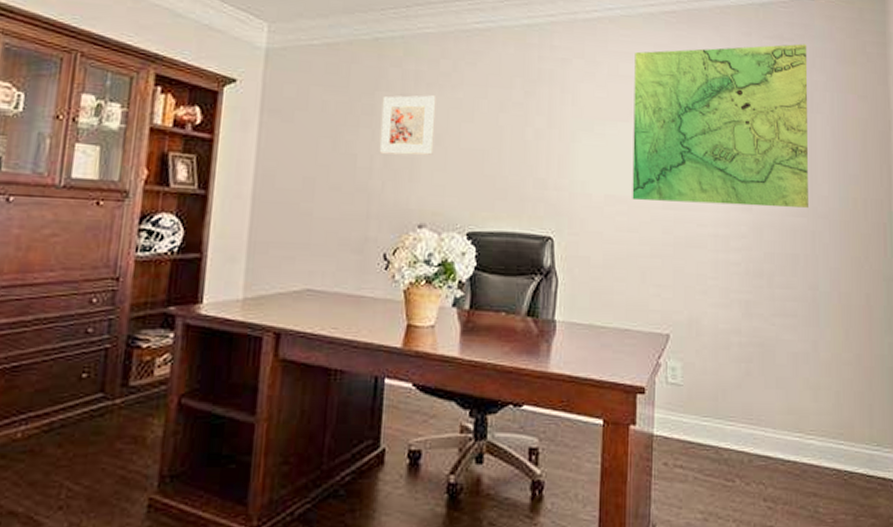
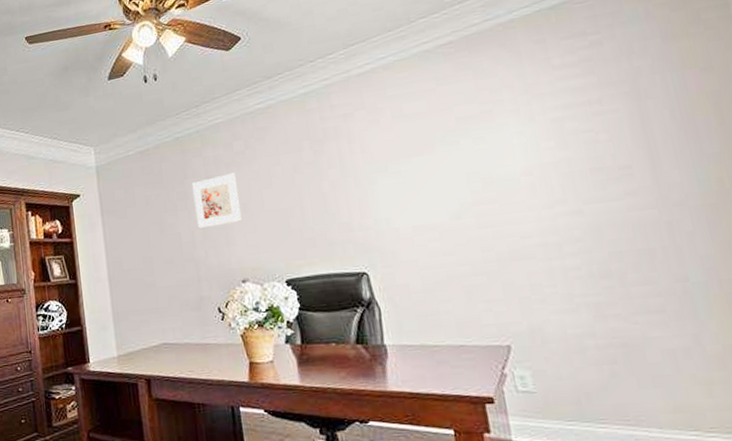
map: present [632,43,809,208] -> none [416,32,657,226]

